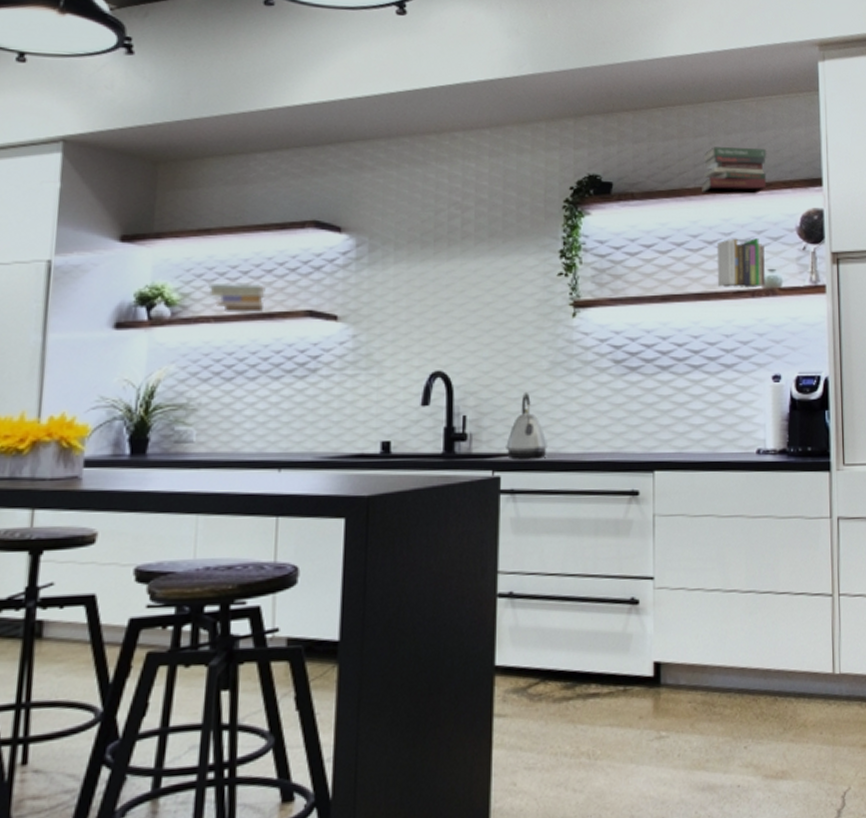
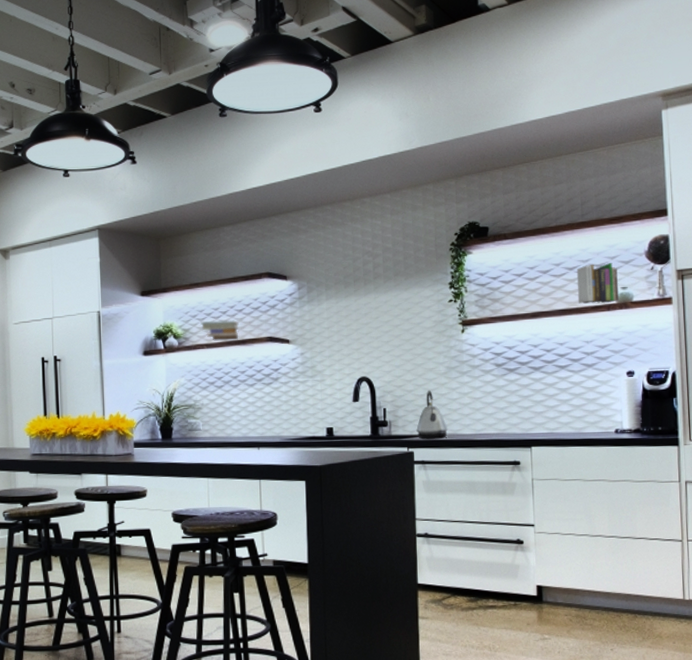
books: present [702,147,767,195] -> none [562,188,618,230]

